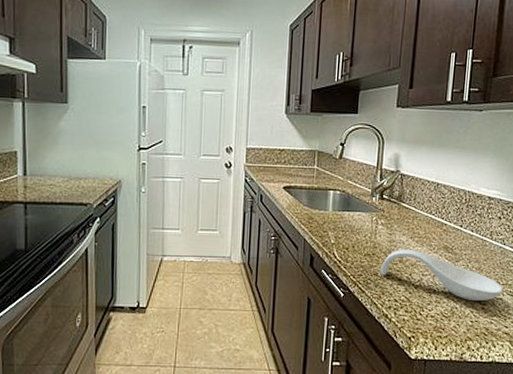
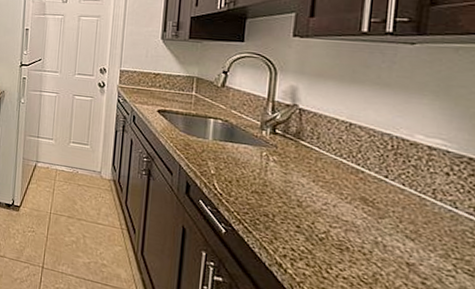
spoon rest: present [380,248,503,302] -> none [272,192,456,275]

